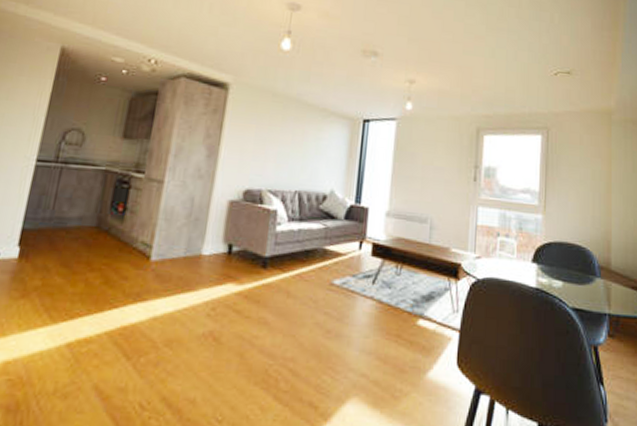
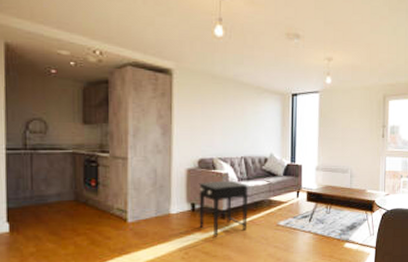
side table: none [234,218,301,292] -> present [199,180,249,237]

